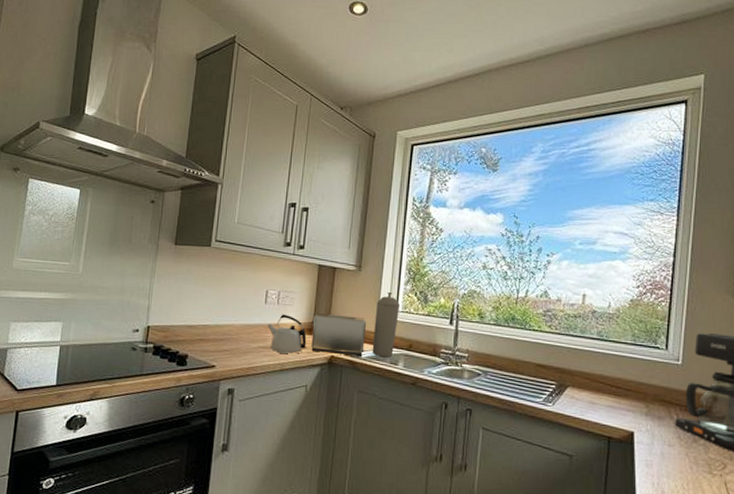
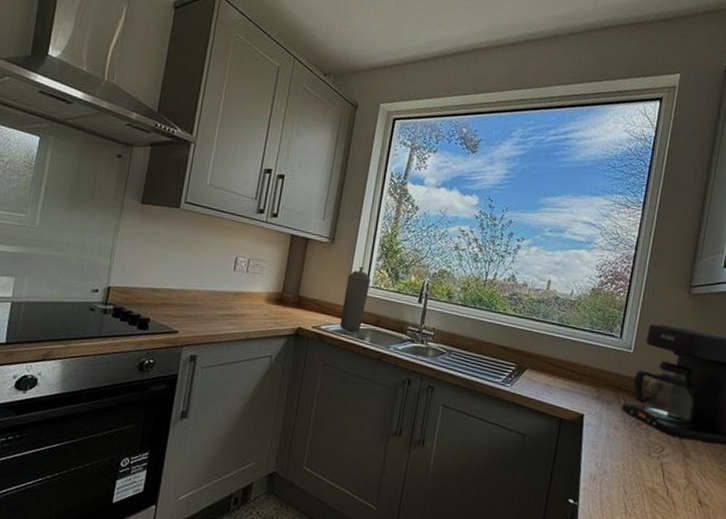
kettle: present [267,314,307,355] -> none [235,282,275,324]
toaster: present [311,313,367,358] -> none [278,283,337,331]

